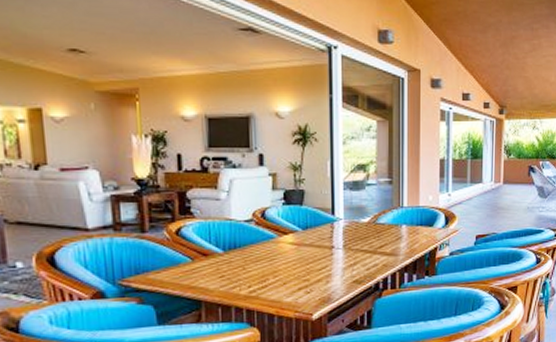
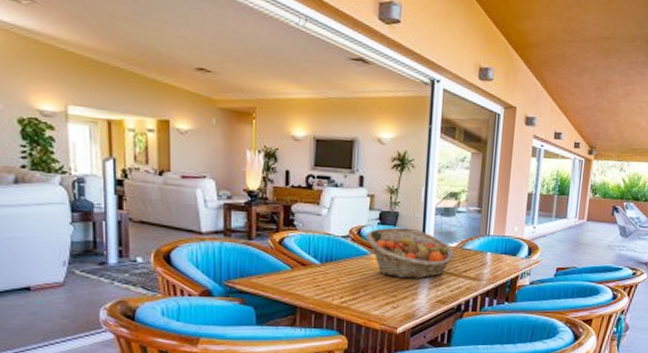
fruit basket: none [270,206,367,261] -> present [365,227,454,279]

